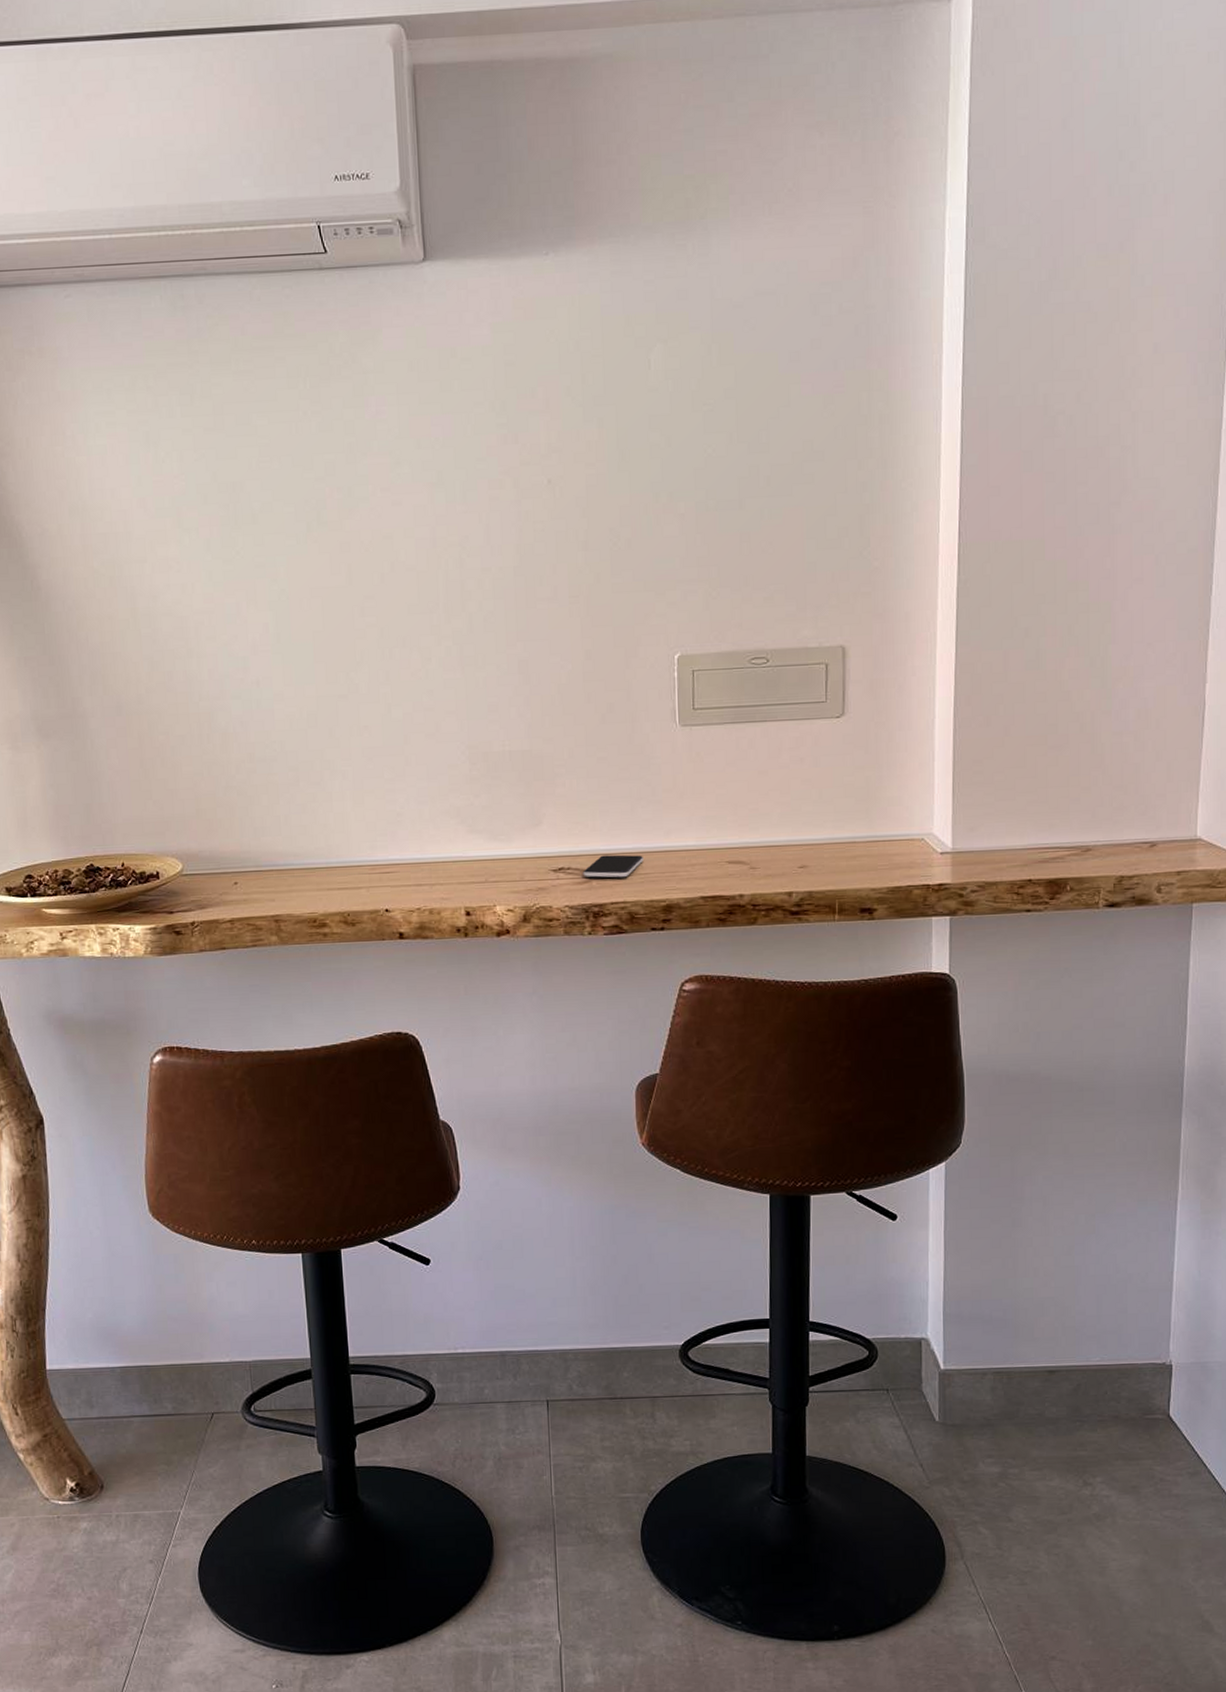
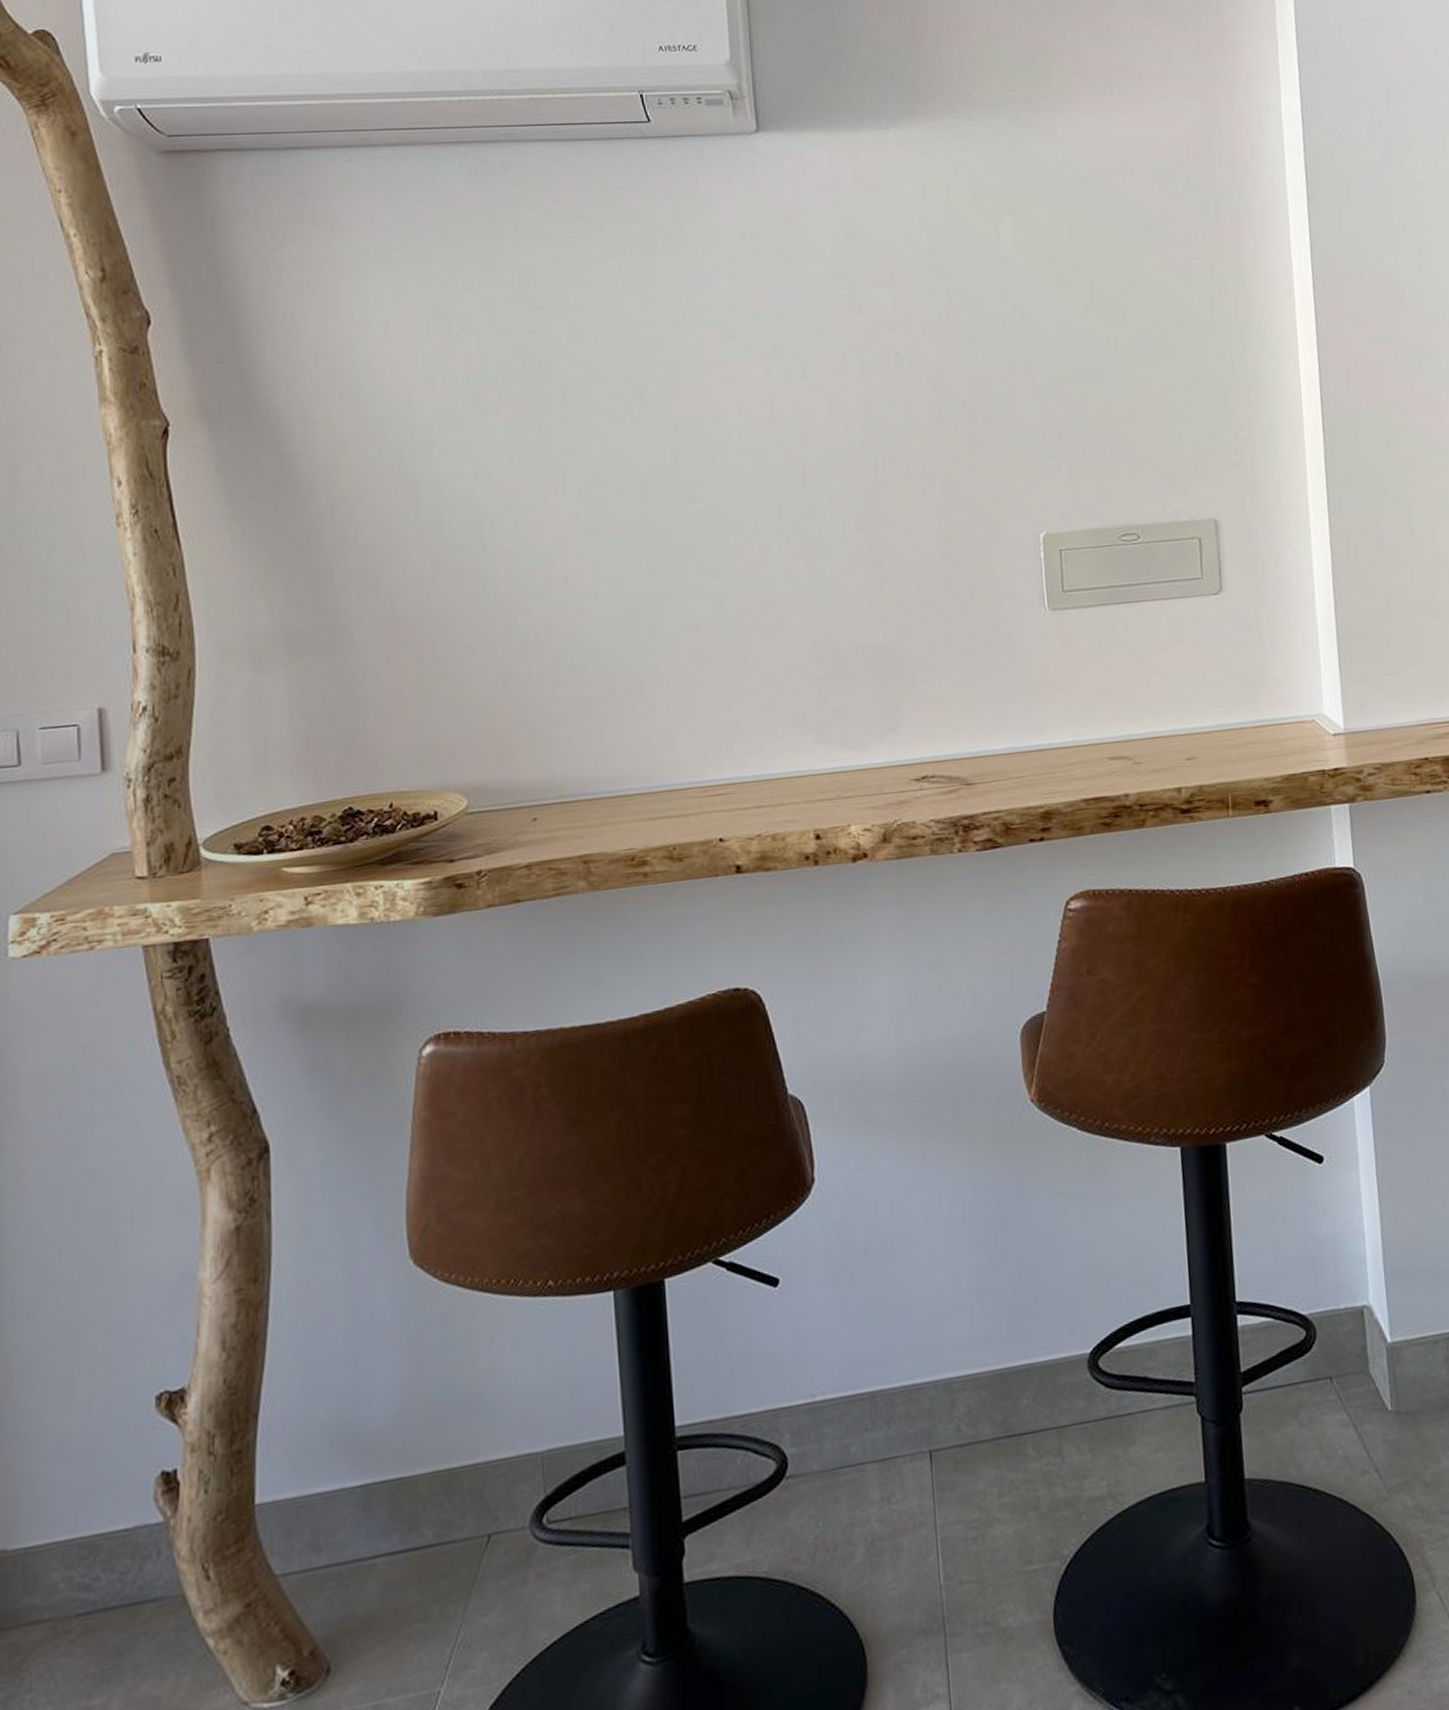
smartphone: present [583,854,643,878] -> none [949,756,1017,786]

